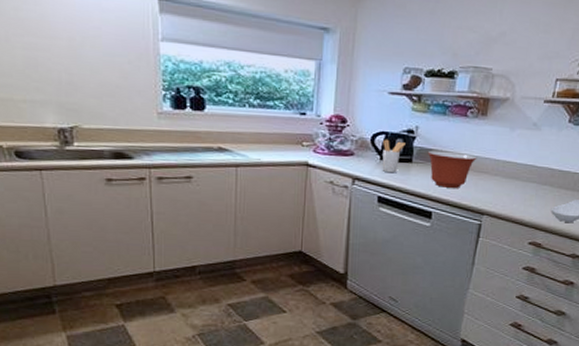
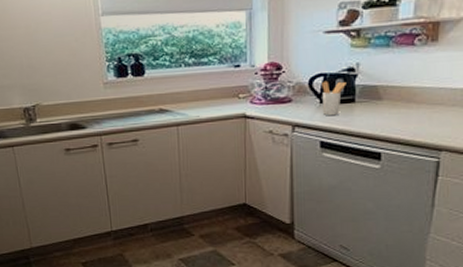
mixing bowl: present [427,150,477,188] -> none [371,86,430,125]

